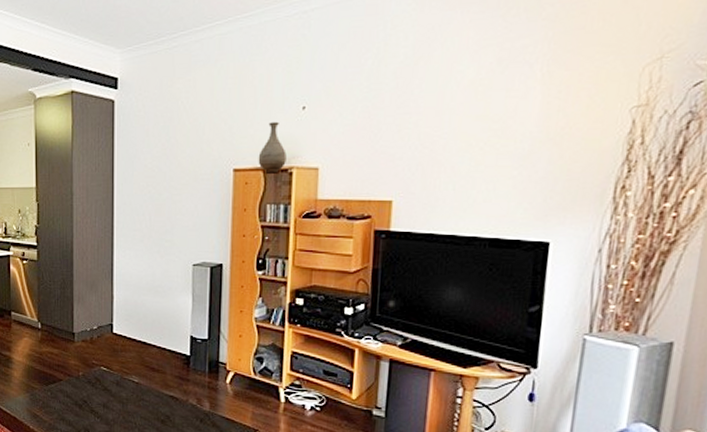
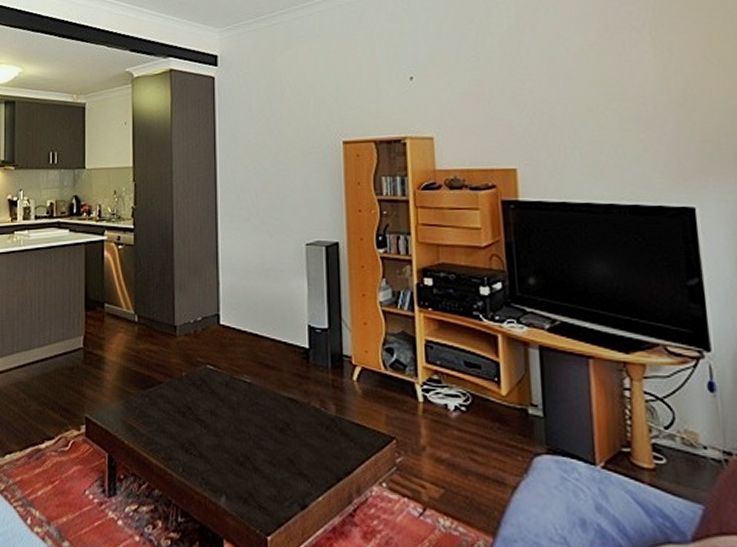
vase: present [258,121,287,174] -> none [368,92,398,145]

